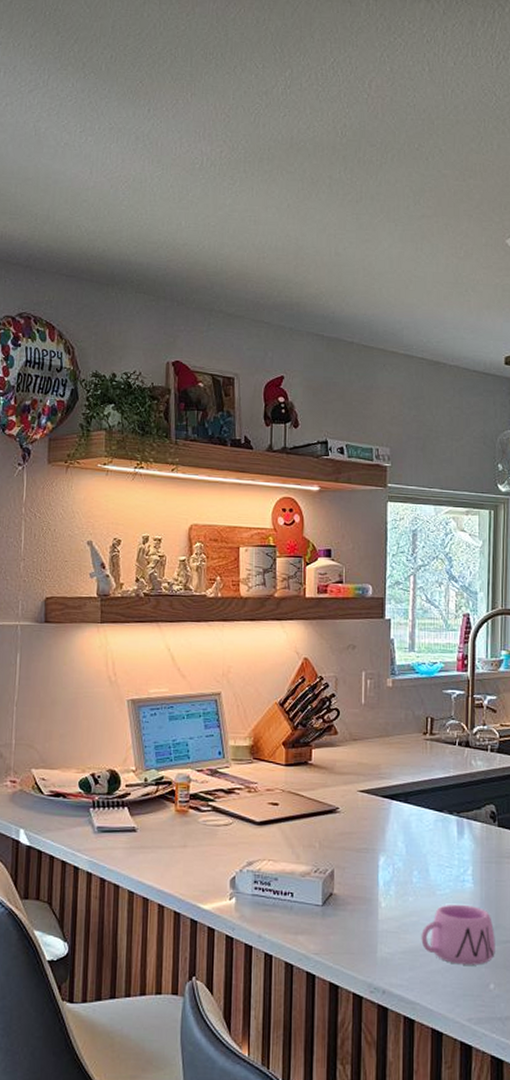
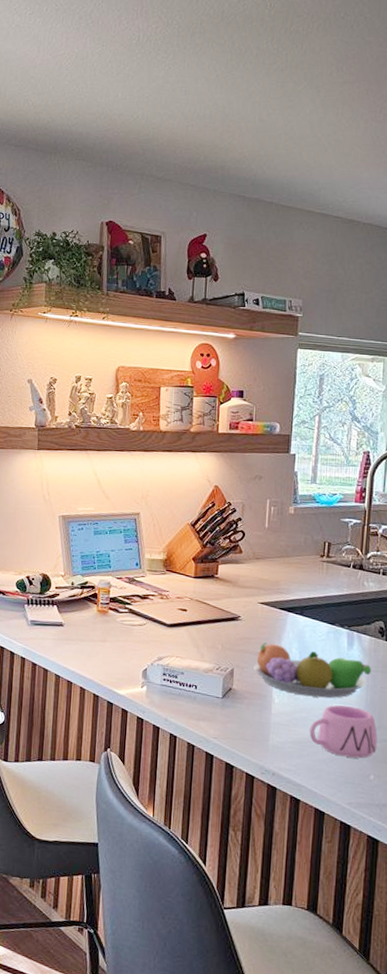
fruit bowl: none [356,836,484,898] -> present [253,642,371,698]

